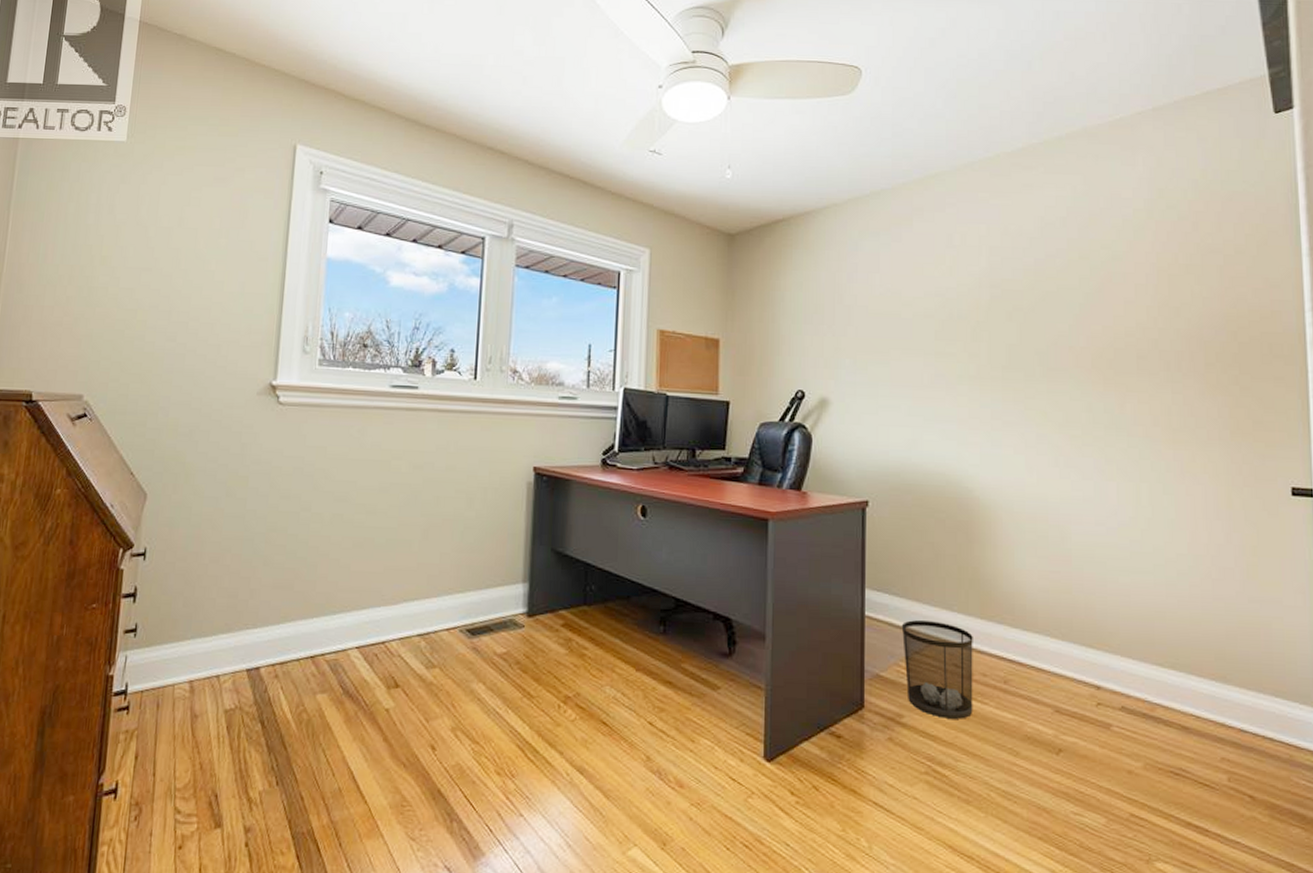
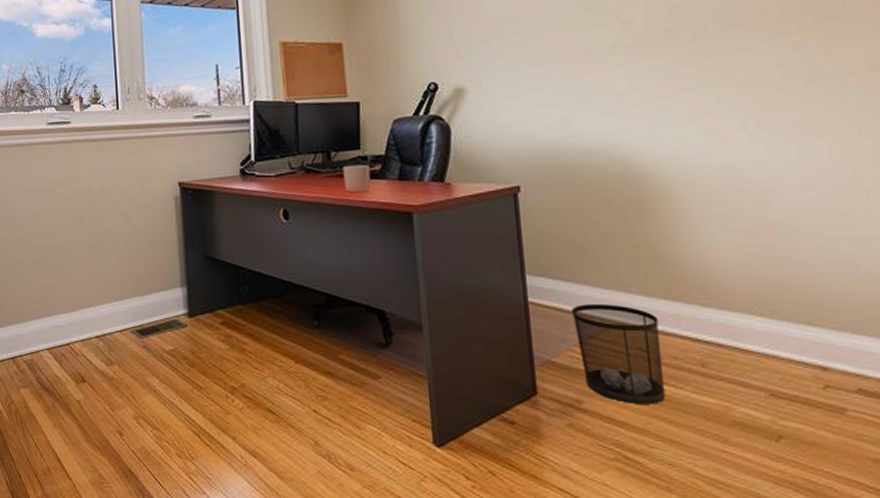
mug: none [705,465,732,495] -> present [342,164,371,193]

